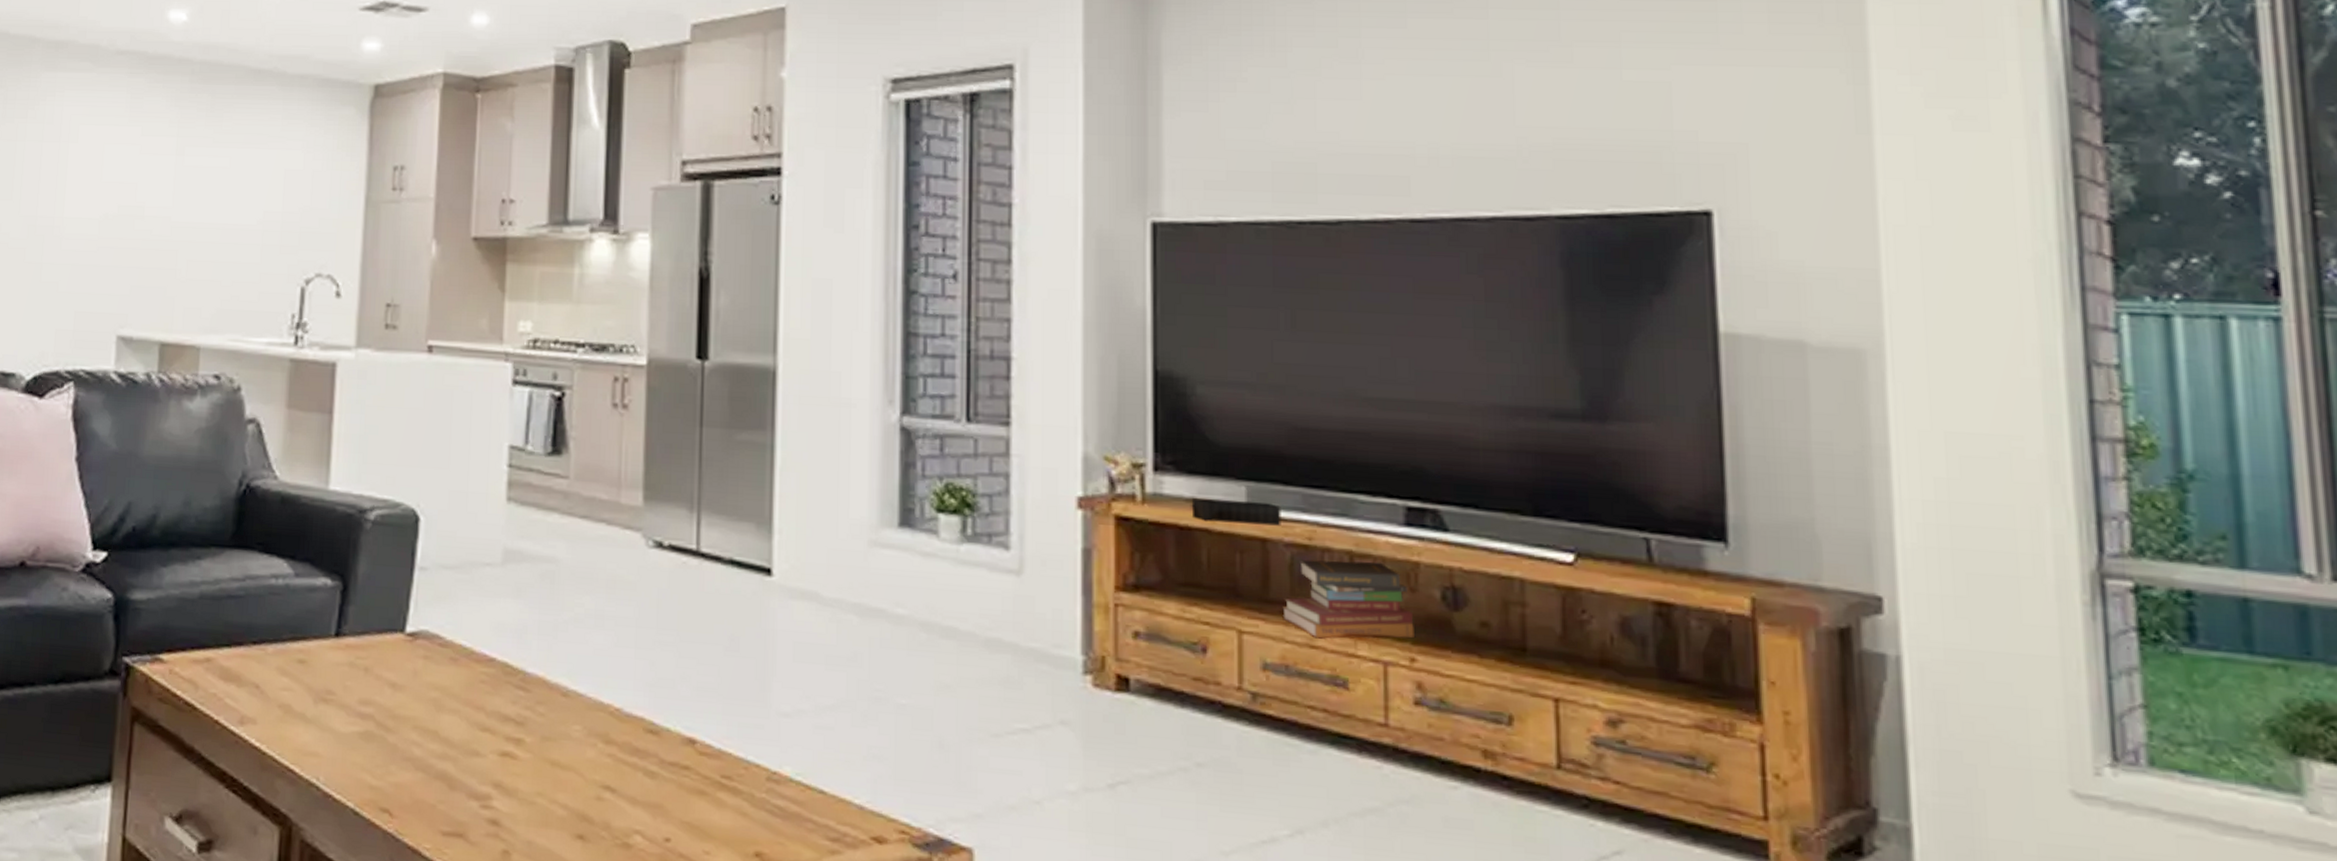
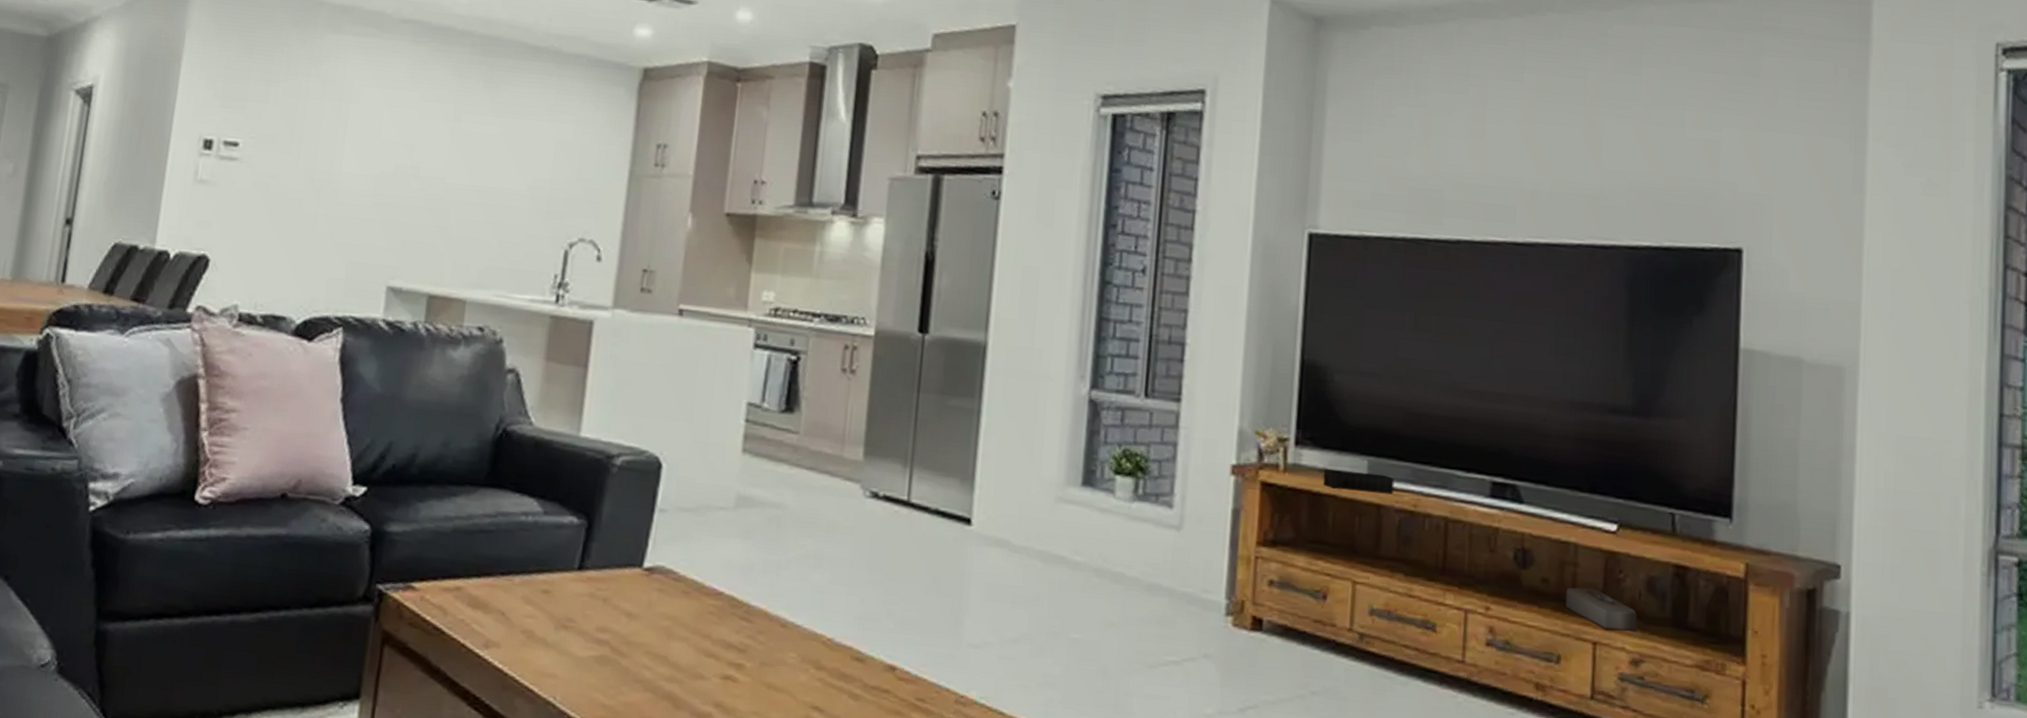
books: present [1282,560,1414,639] -> none [1389,524,1491,591]
decorative box: none [1514,632,1612,686] -> present [1566,587,1638,632]

